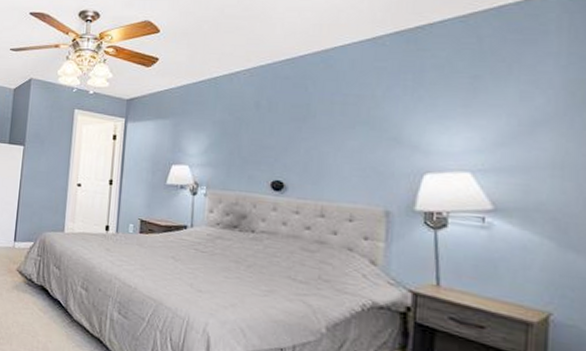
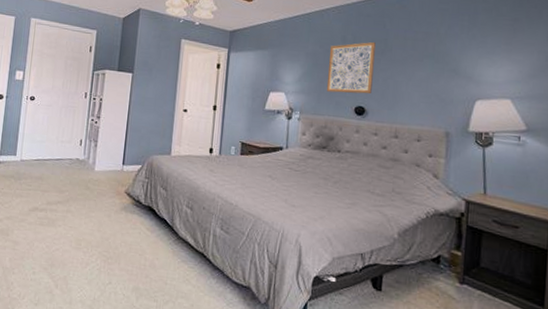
wall art: none [237,107,296,167] -> present [326,41,376,94]

